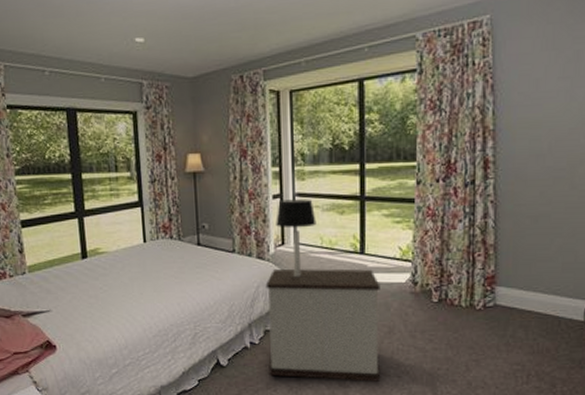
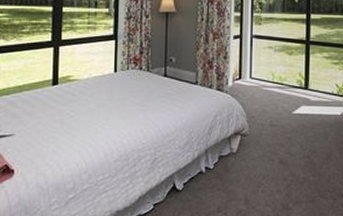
nightstand: present [265,268,381,382] -> none [220,99,321,204]
table lamp: present [276,199,317,278] -> none [235,40,269,108]

